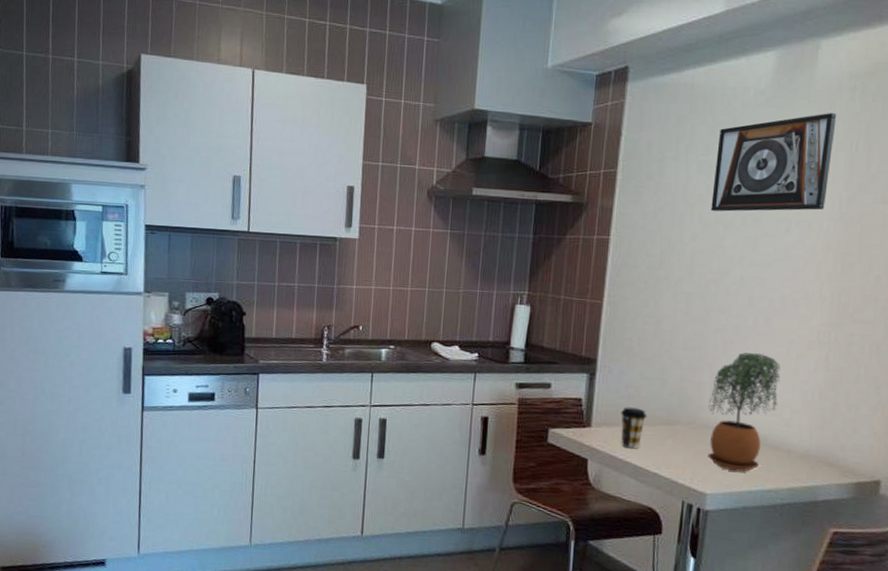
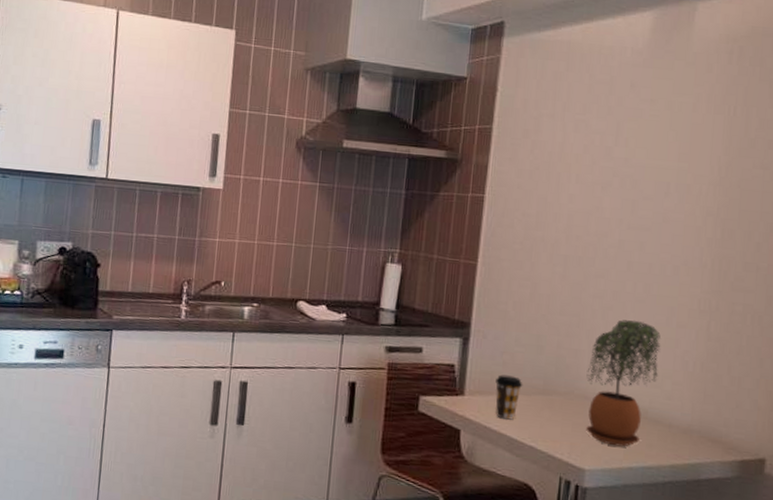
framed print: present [711,113,837,212] -> none [588,75,715,174]

